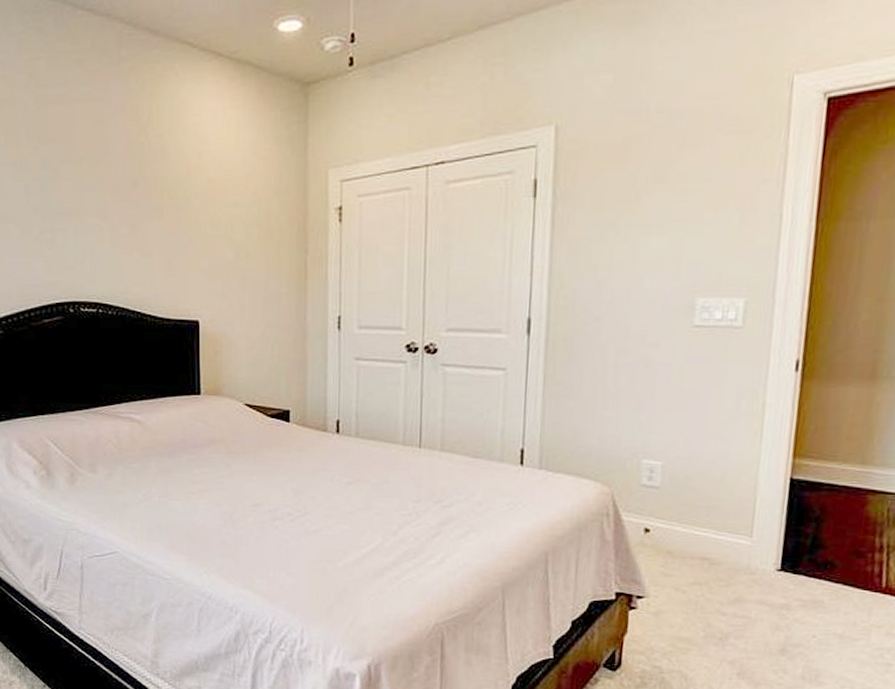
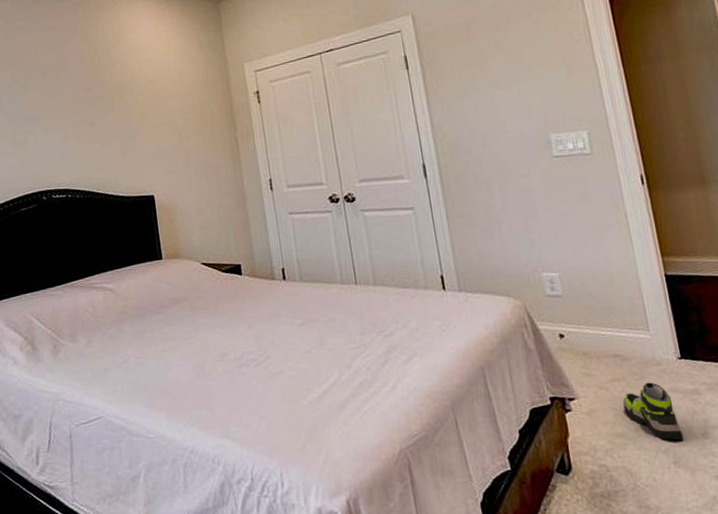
shoe: none [697,590,757,653] -> present [622,382,683,440]

